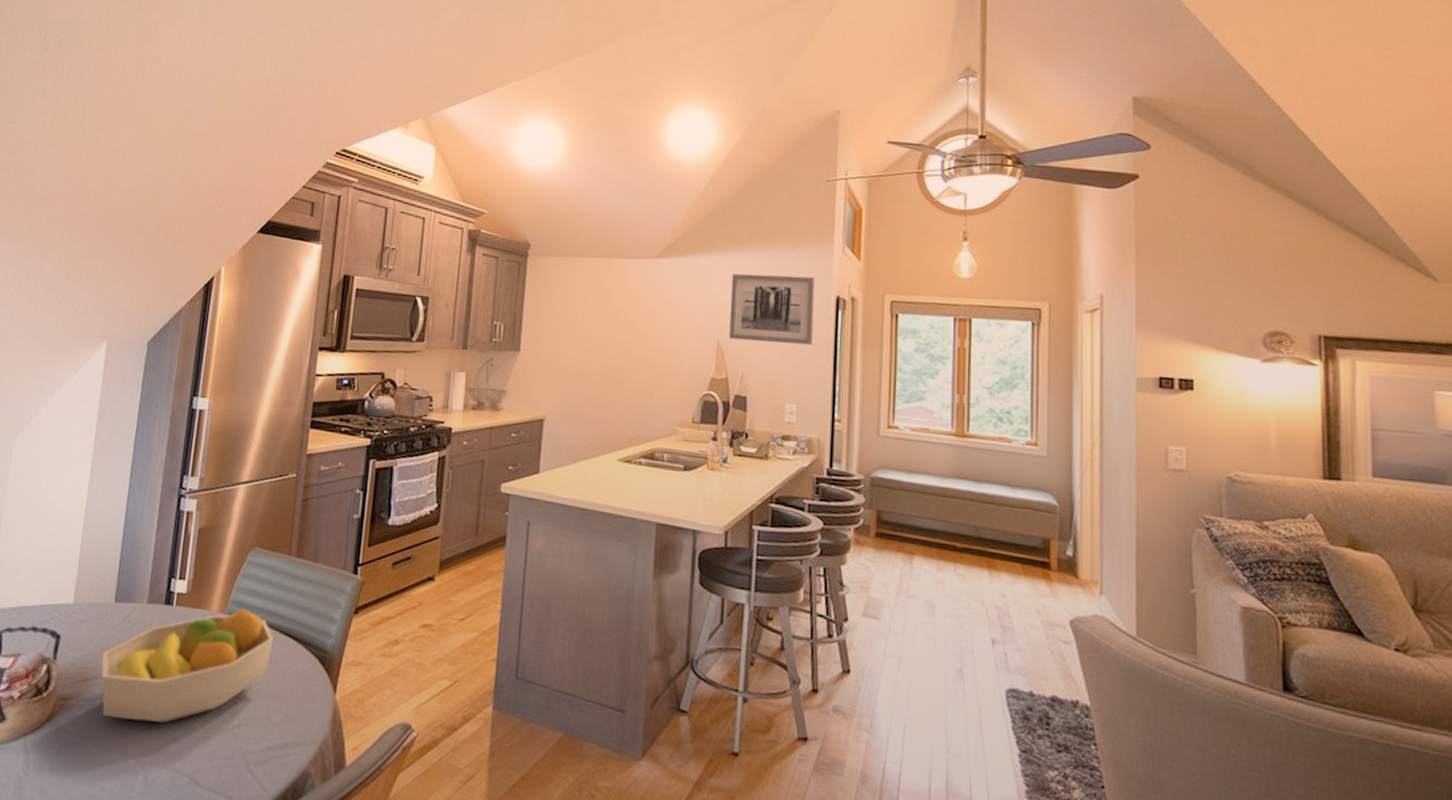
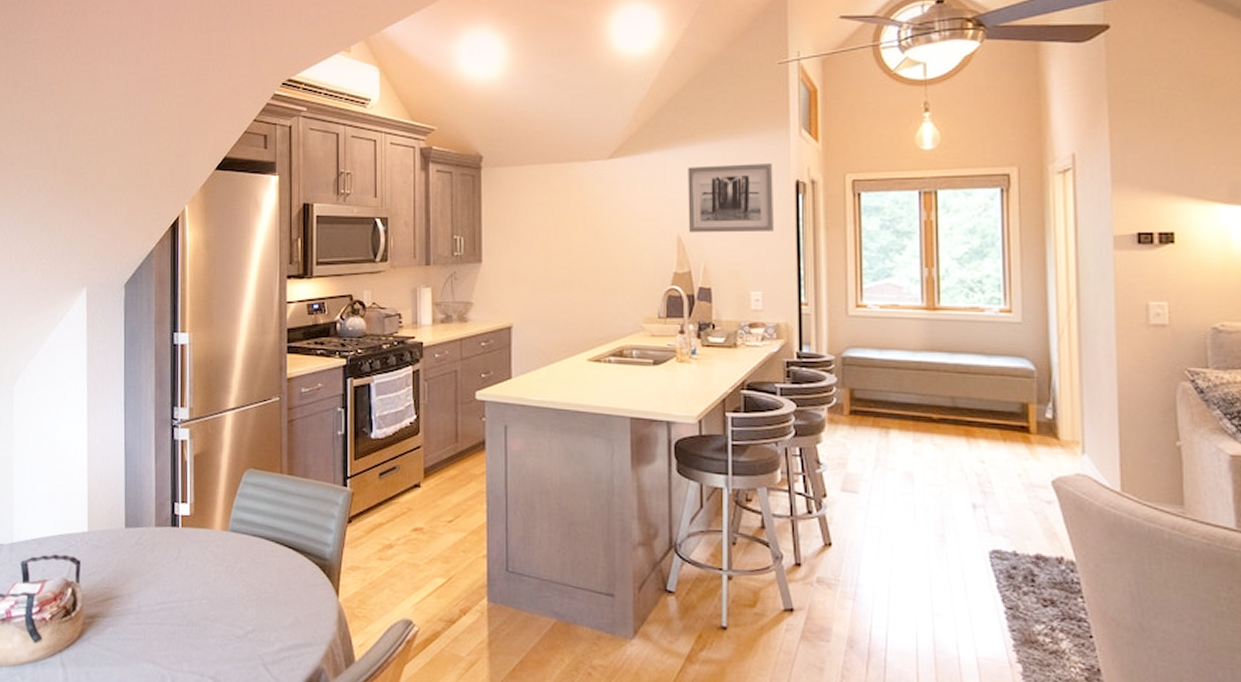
fruit bowl: present [101,607,274,723] -> none [120,524,275,633]

